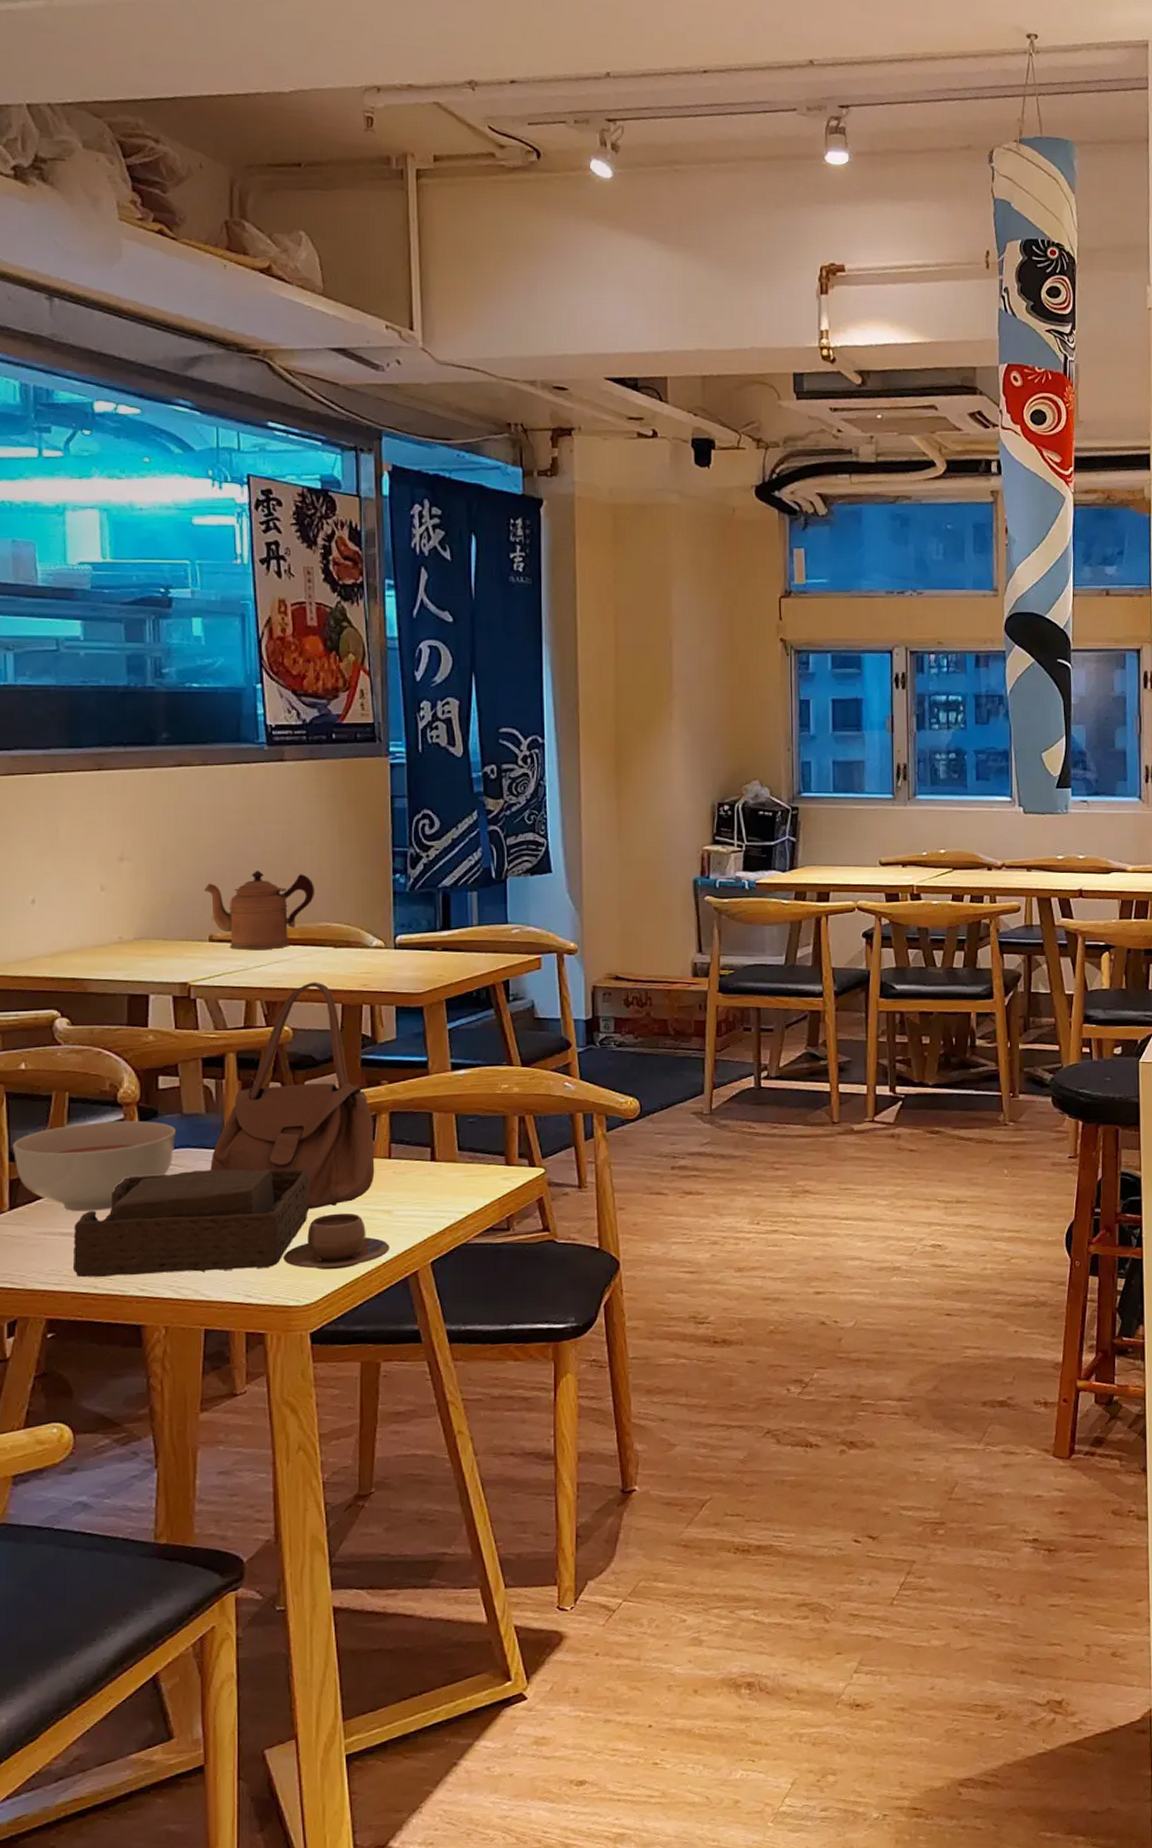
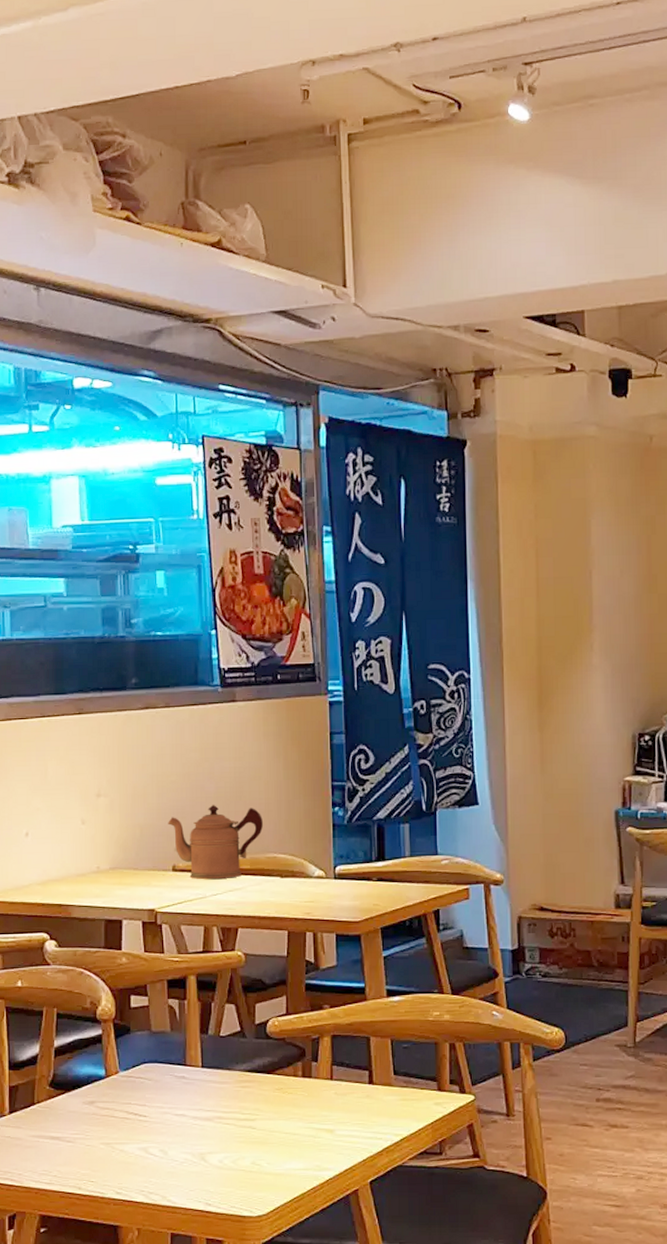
bowl: present [12,1120,177,1212] -> none [11,1036,146,1118]
napkin holder: present [72,1168,310,1278] -> none [60,1084,261,1179]
handbag: present [210,982,375,1210] -> none [175,910,318,1126]
teacup: present [284,1213,389,1270] -> none [238,1130,332,1184]

